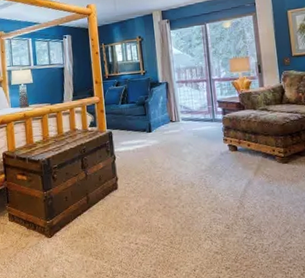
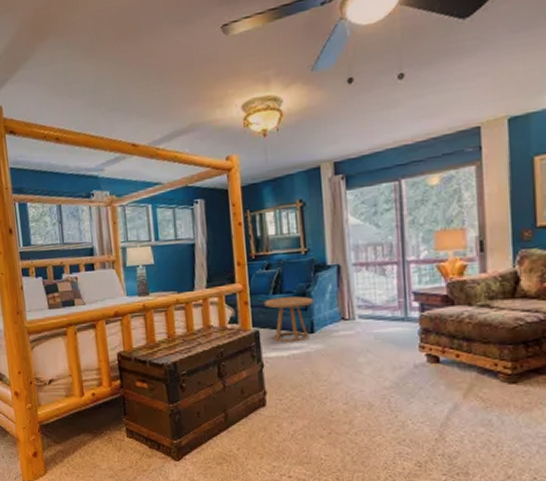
side table: none [115,105,150,140] -> present [264,296,314,343]

